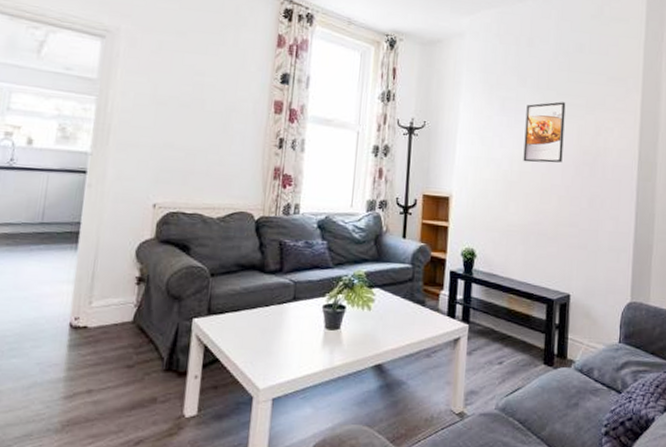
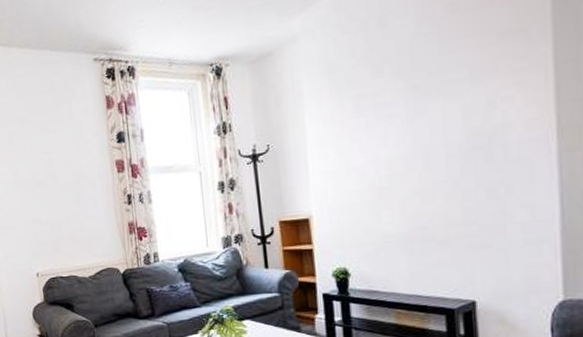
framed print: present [523,102,566,163] -> none [388,81,445,163]

